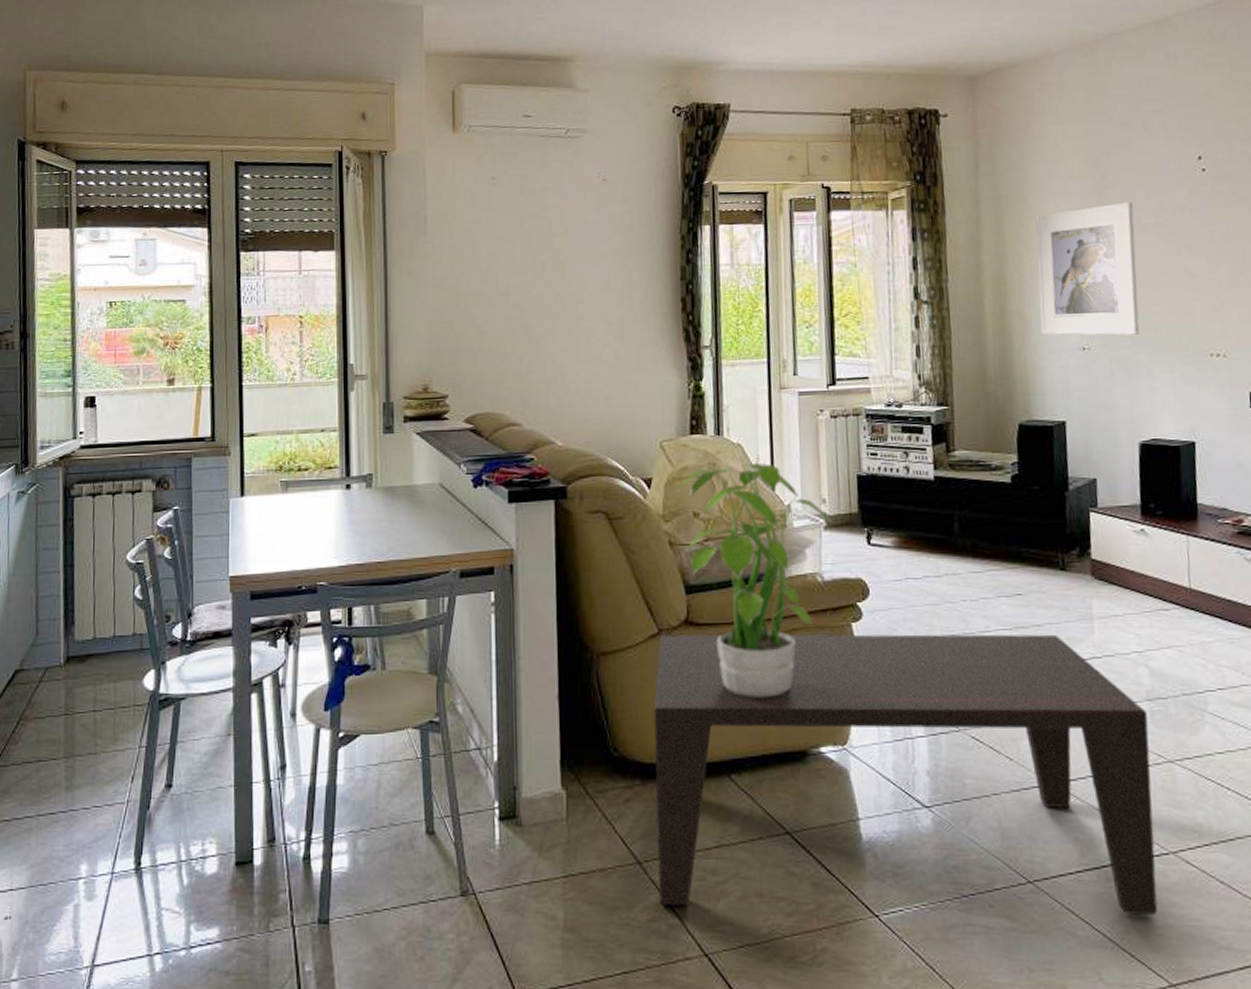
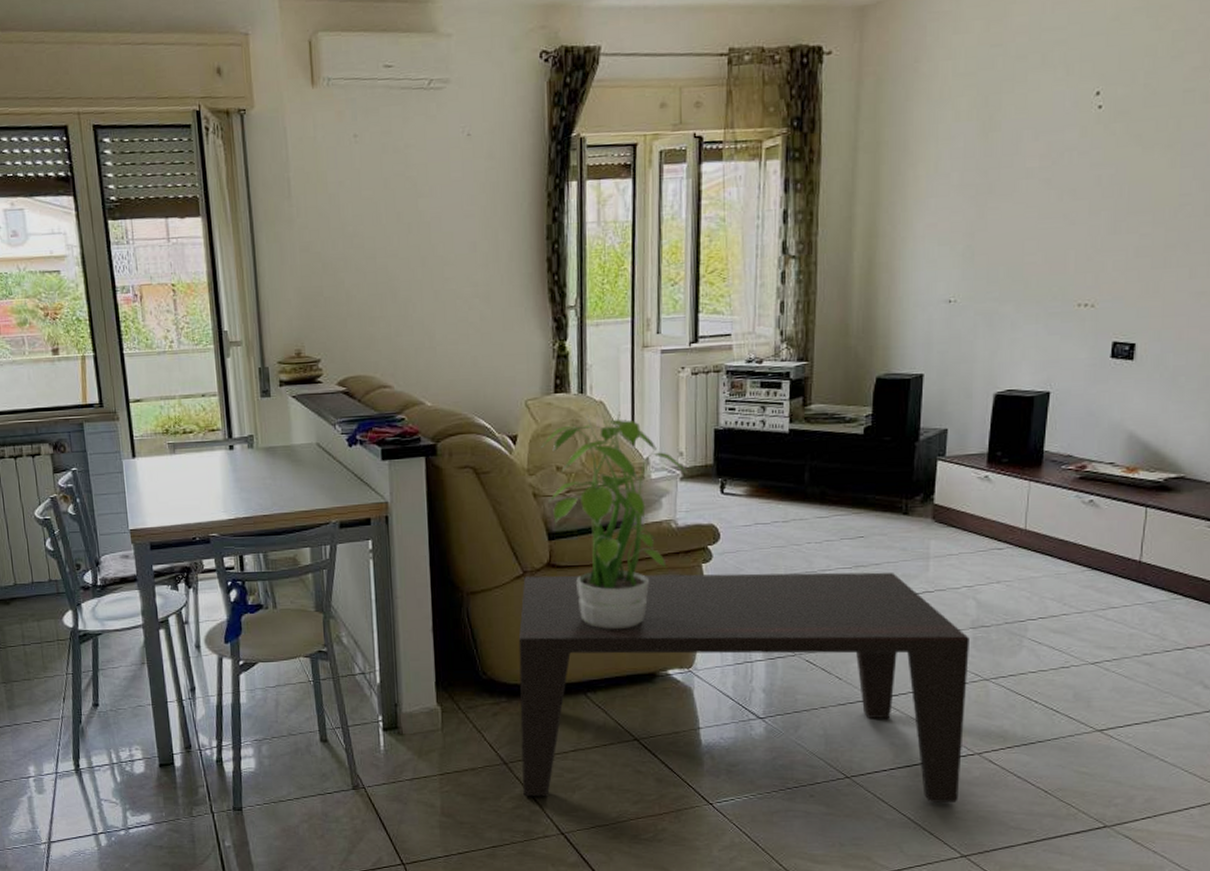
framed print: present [1035,202,1139,336] -> none [908,144,1019,289]

